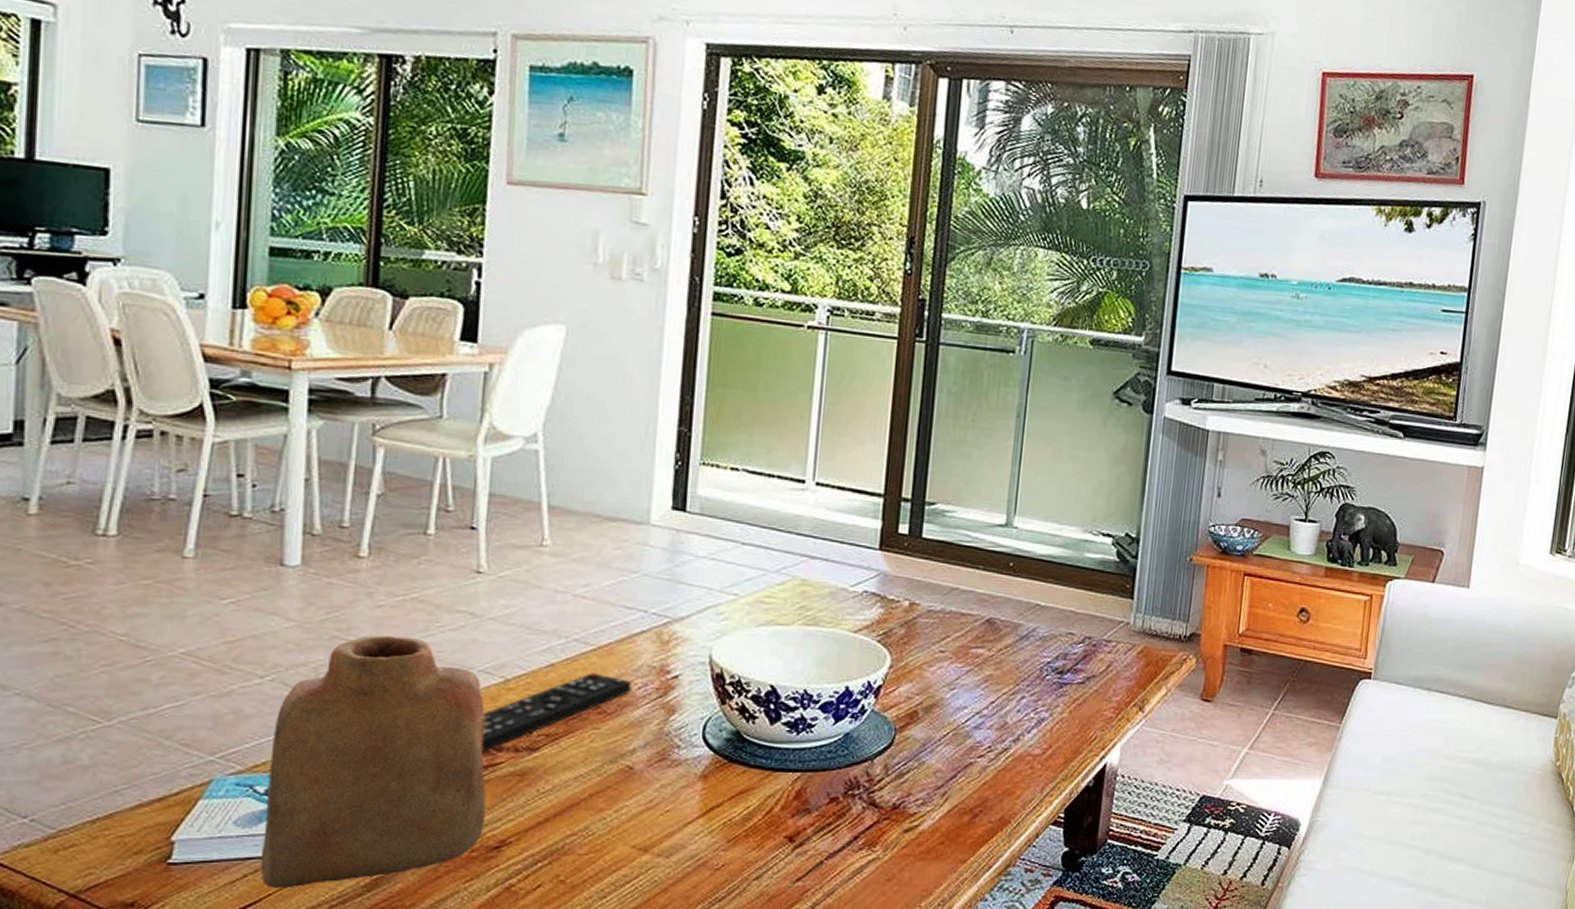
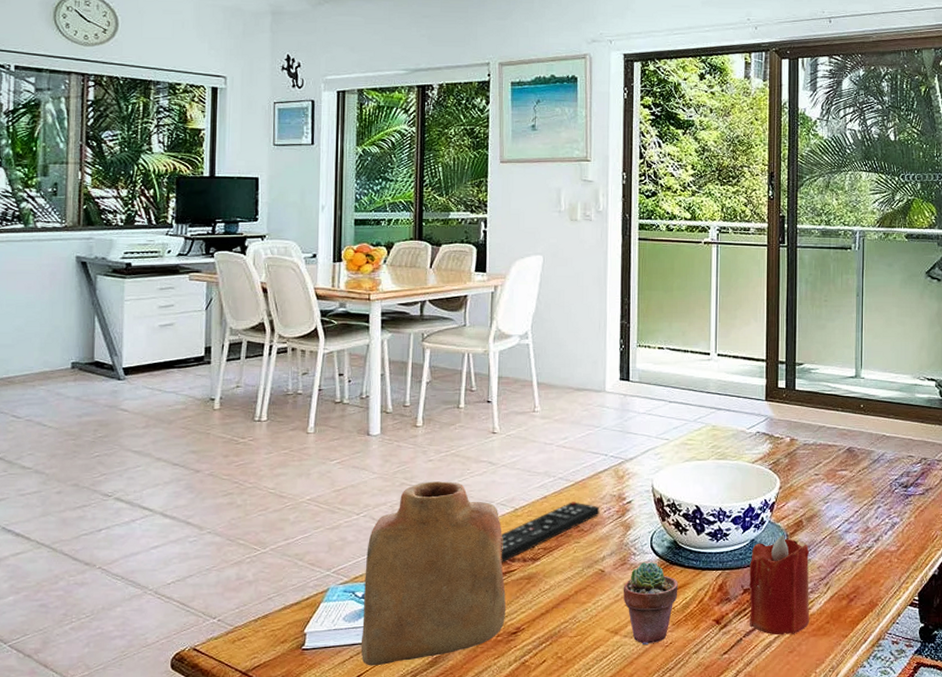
potted succulent: none [659,757,739,866] -> present [623,561,678,644]
candle: none [835,728,925,859] -> present [749,535,810,636]

